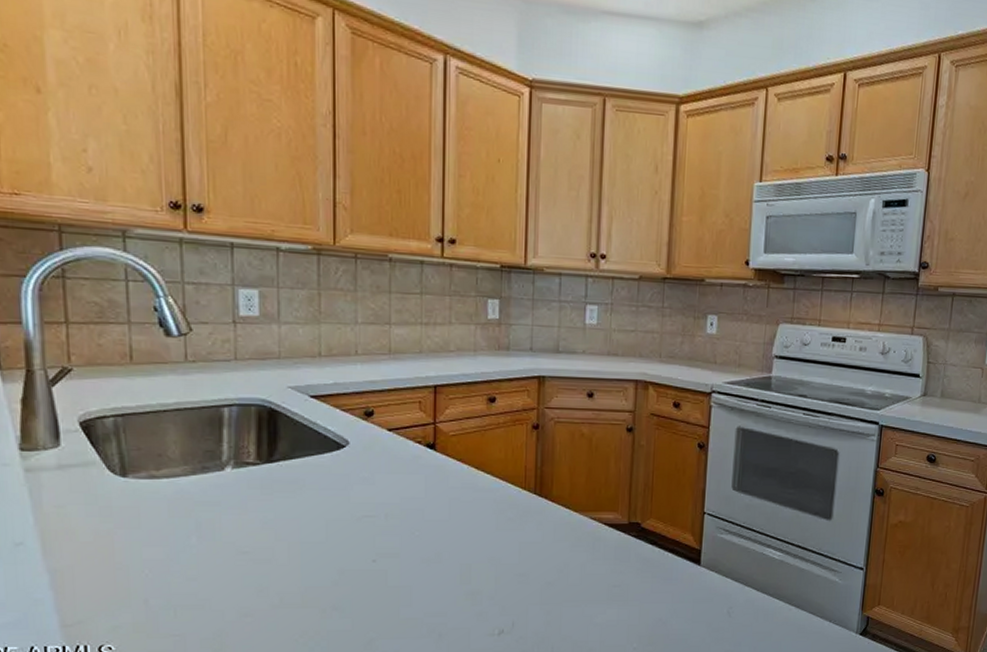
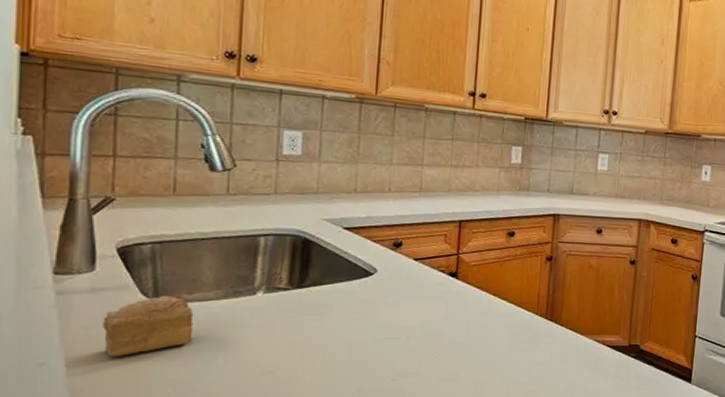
cake slice: none [73,472,165,537] -> present [103,295,194,357]

